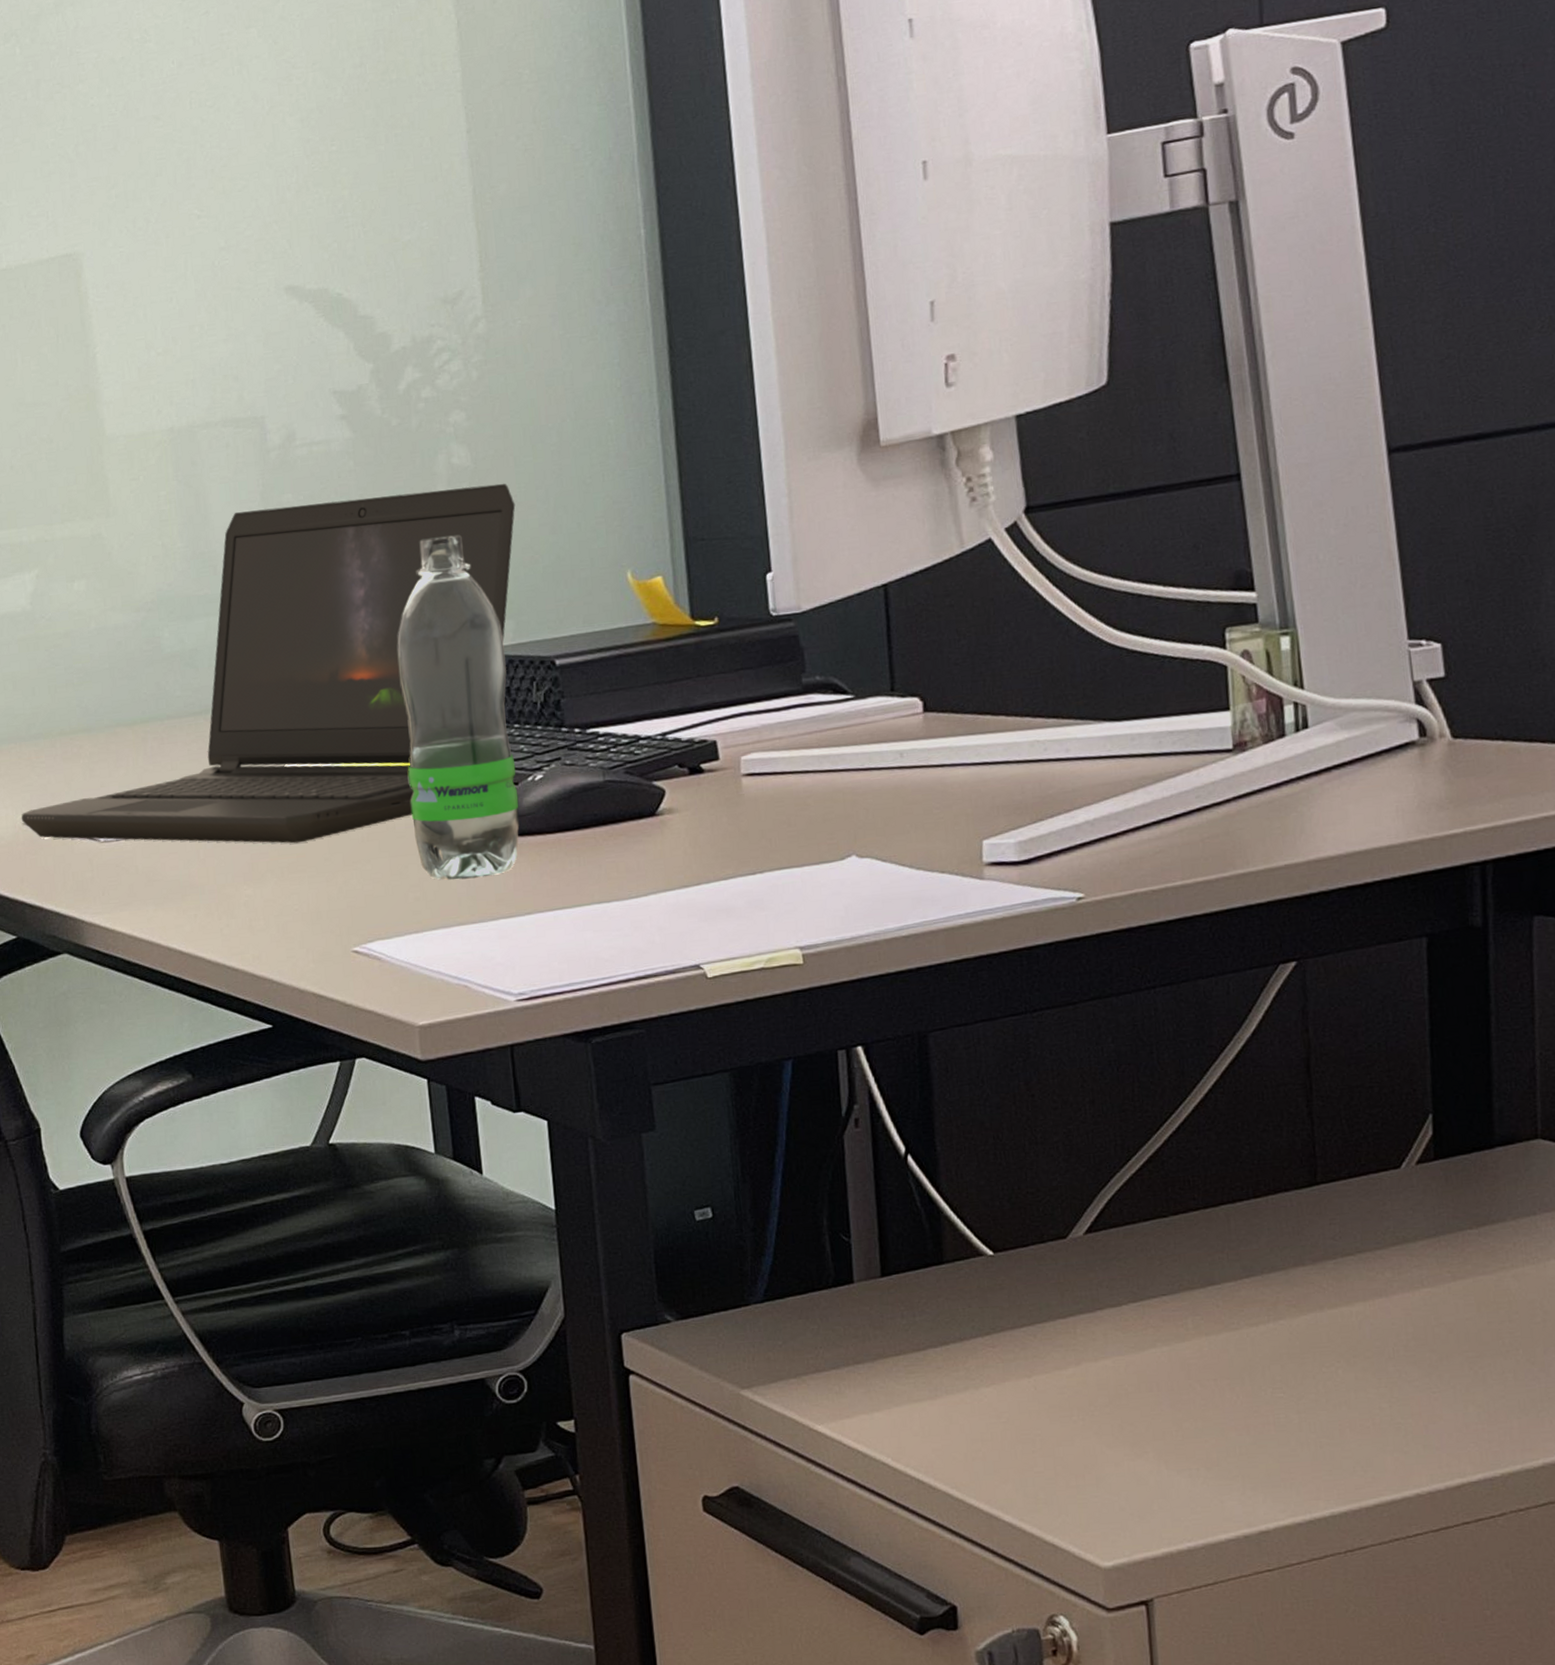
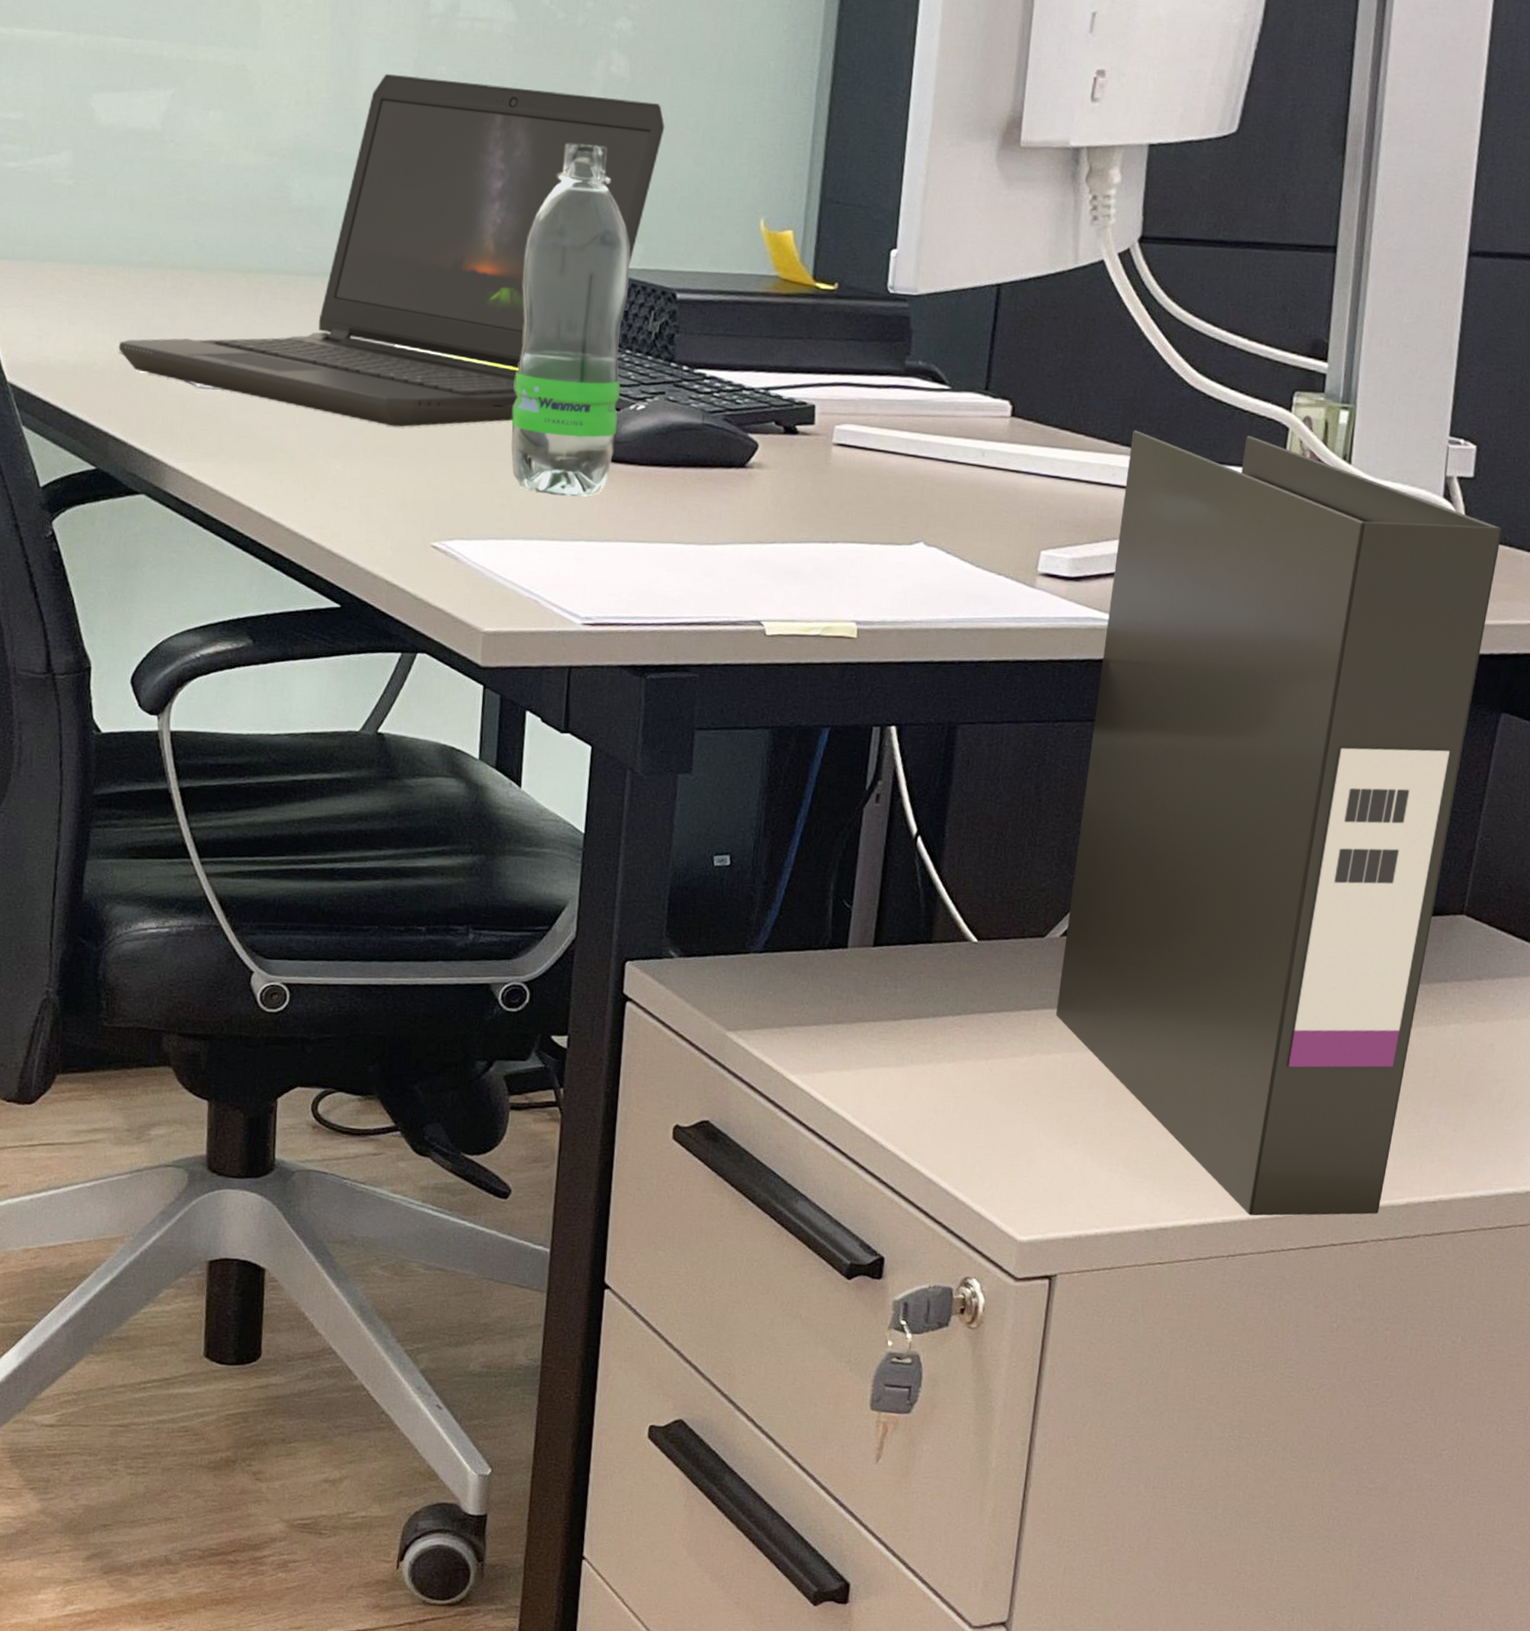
binder: none [1057,681,1513,1504] -> present [1056,430,1503,1216]

